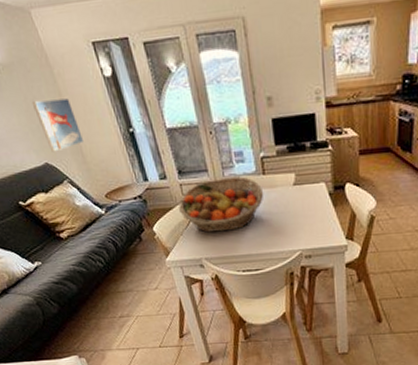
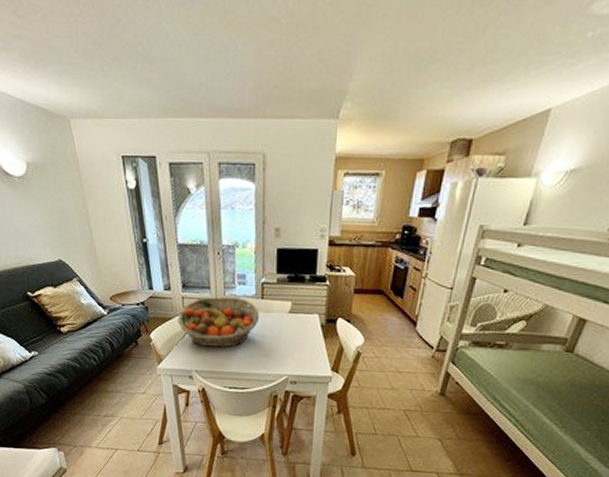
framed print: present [31,98,85,153] -> none [56,202,99,251]

